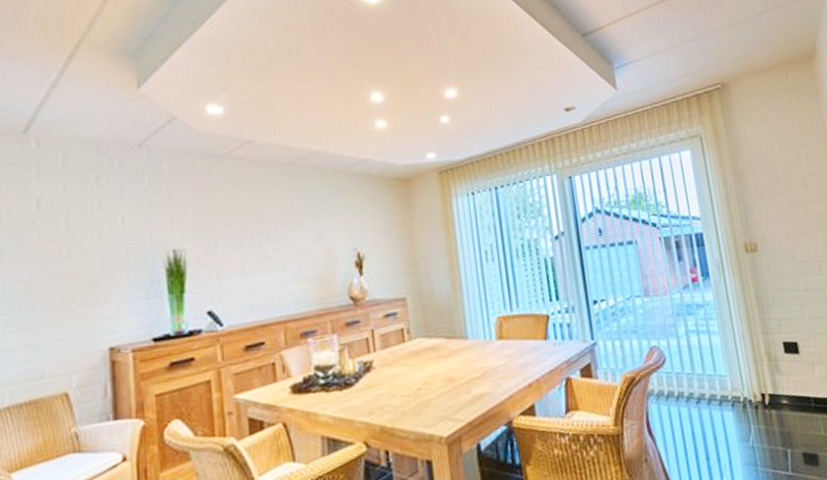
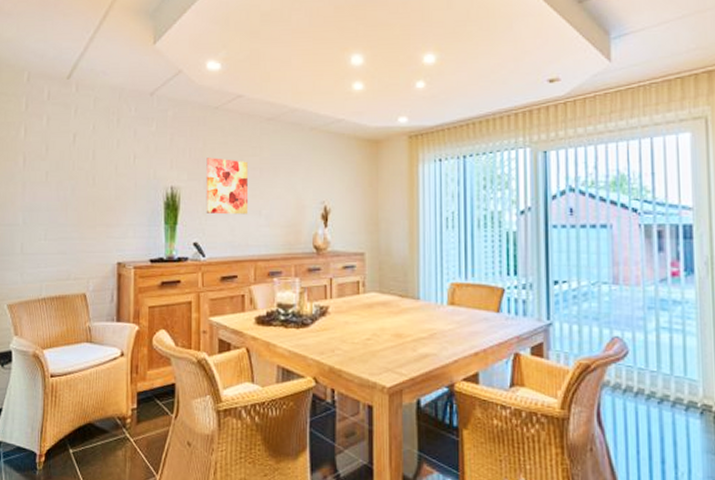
wall art: none [215,212,270,276] -> present [206,158,248,215]

